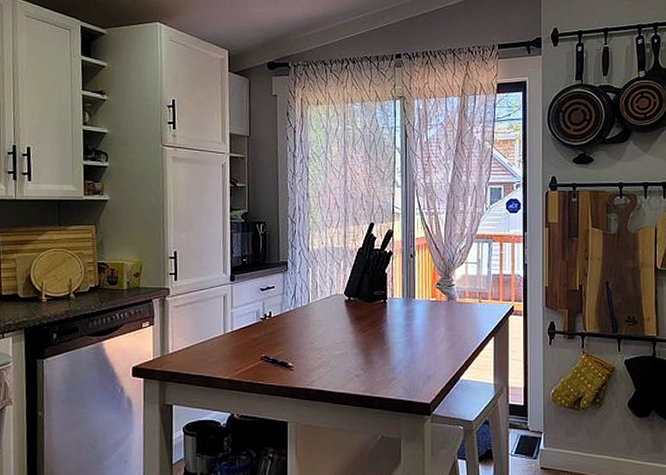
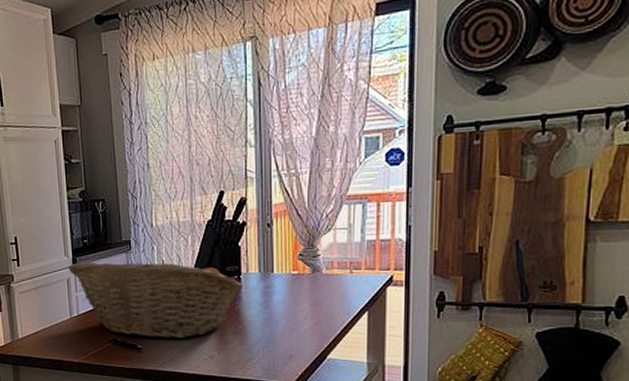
fruit basket: none [226,279,389,358] -> present [69,260,244,339]

